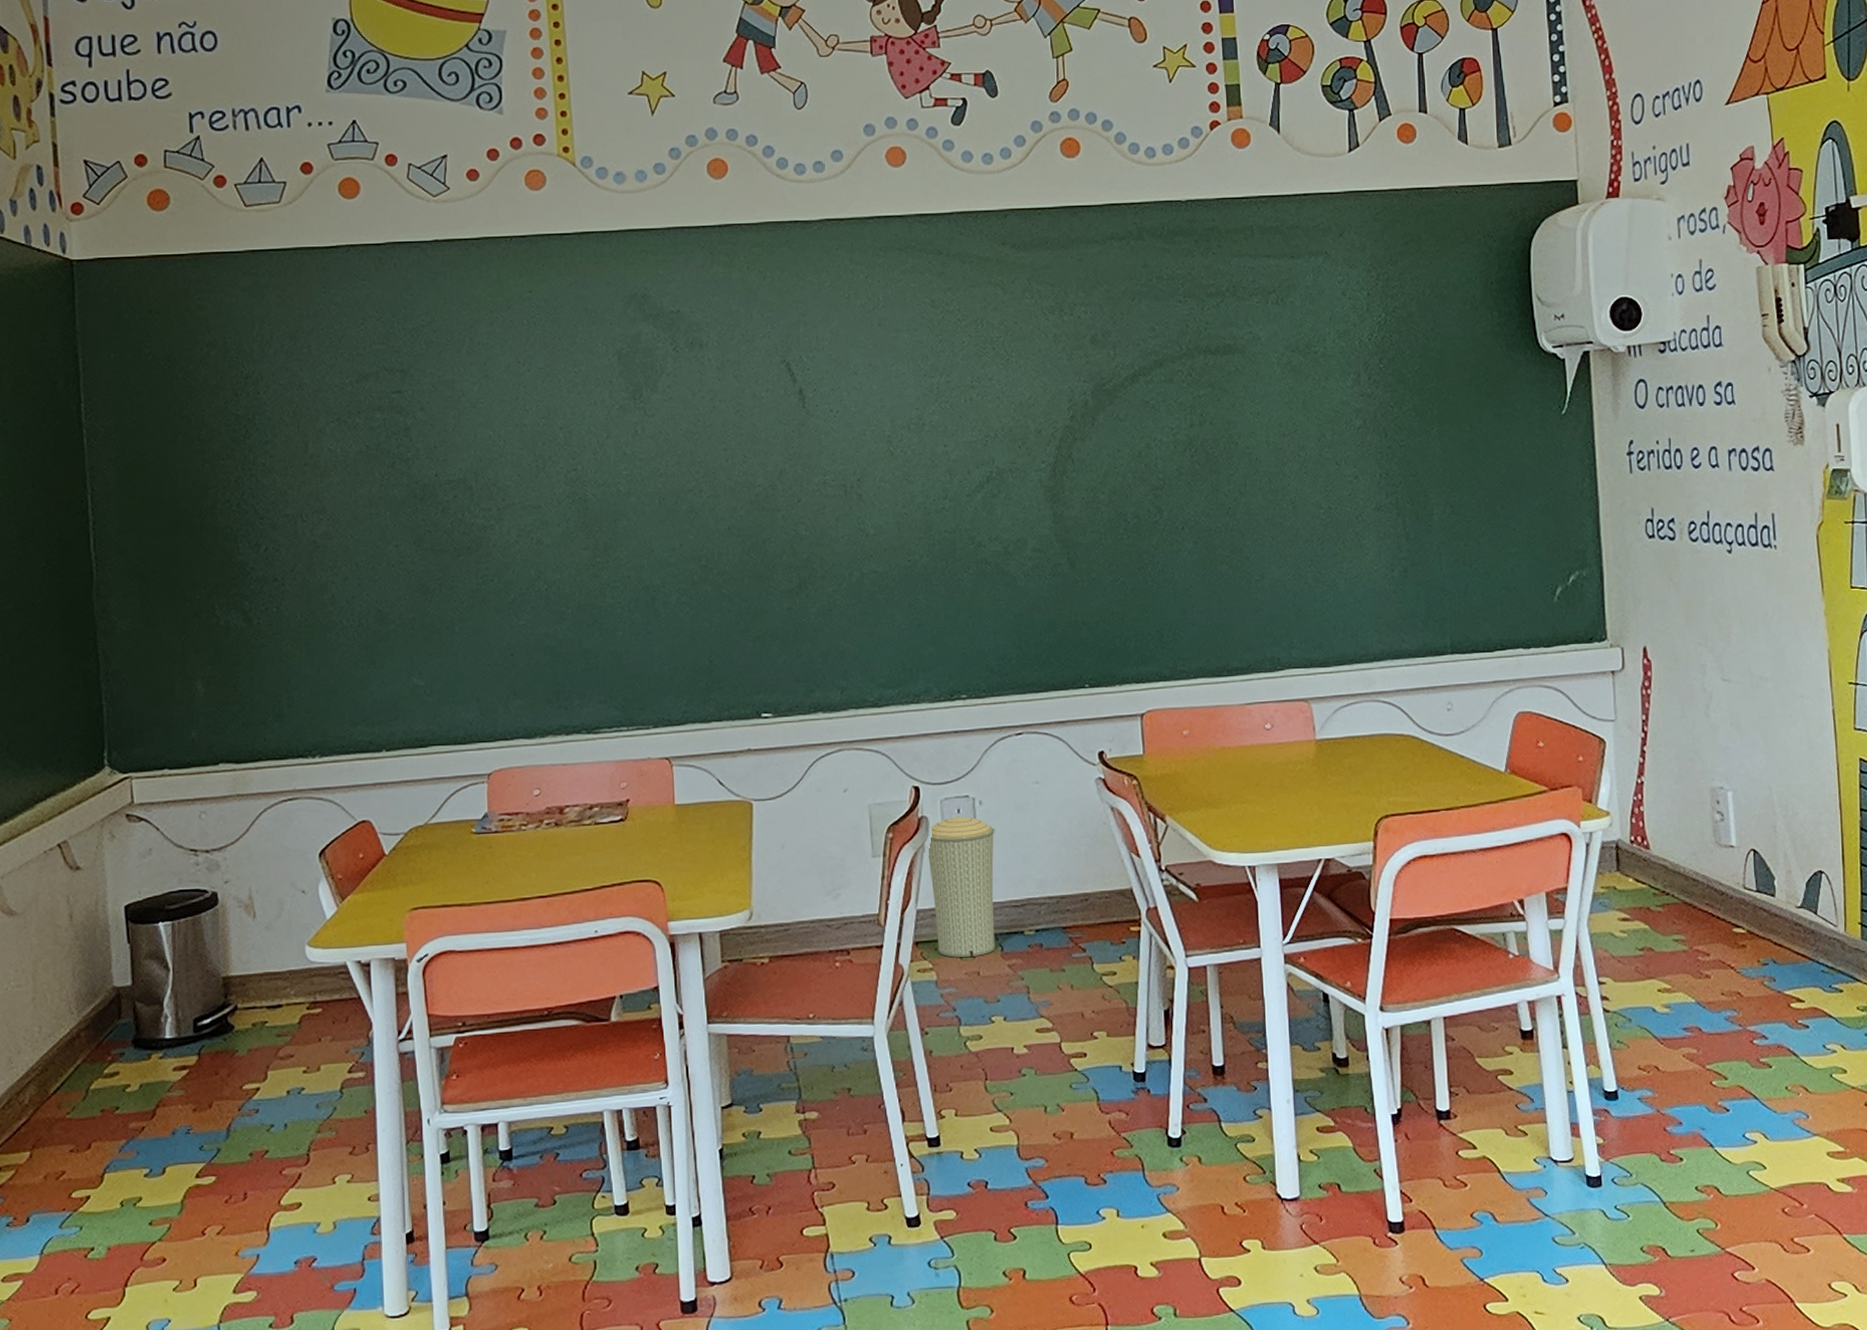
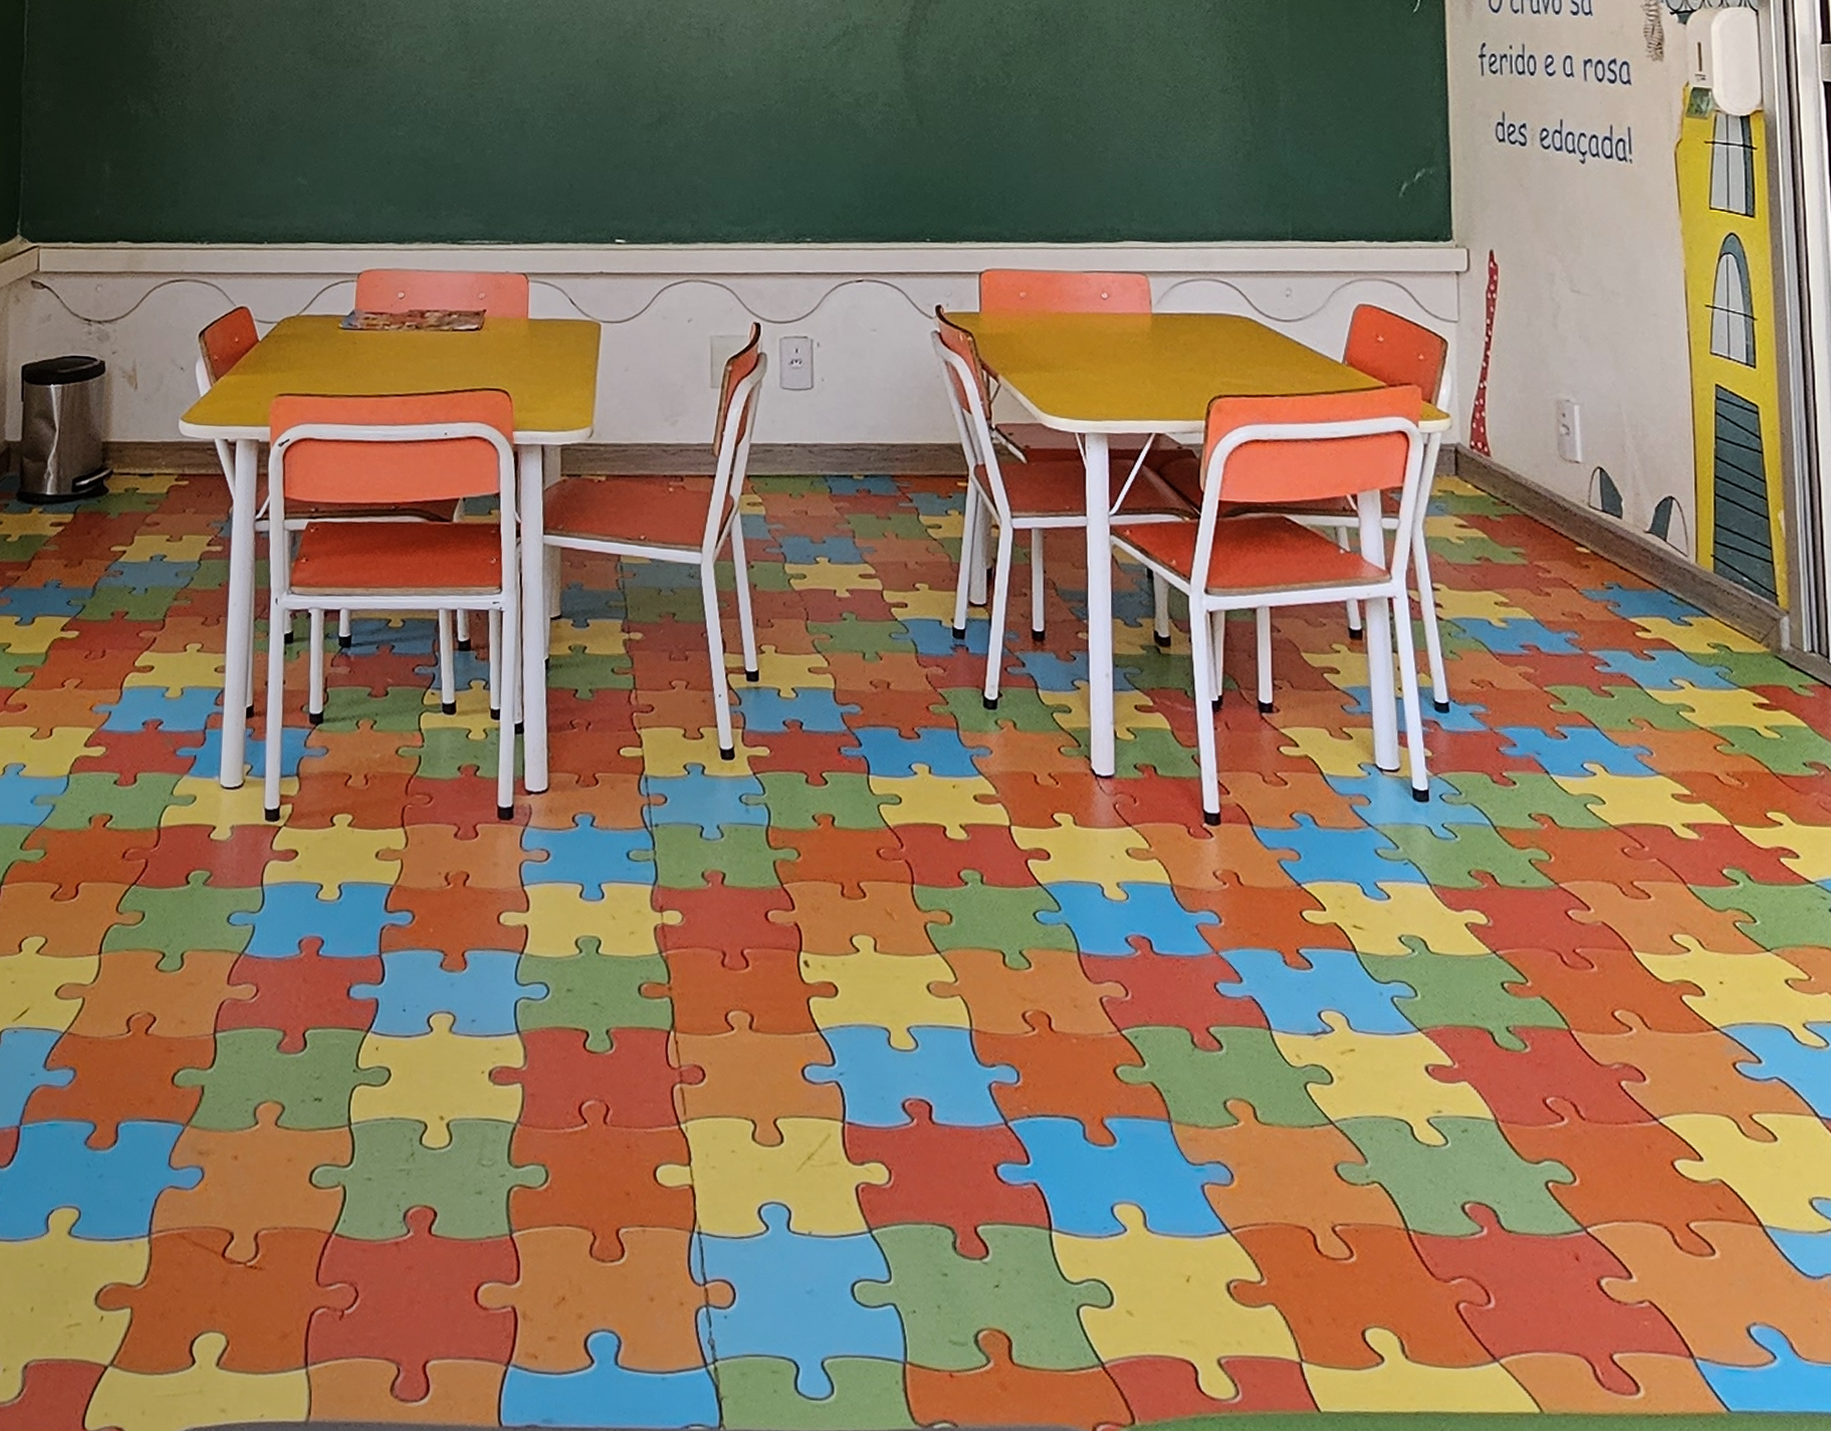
trash can: present [926,816,995,957] -> none [763,356,831,496]

